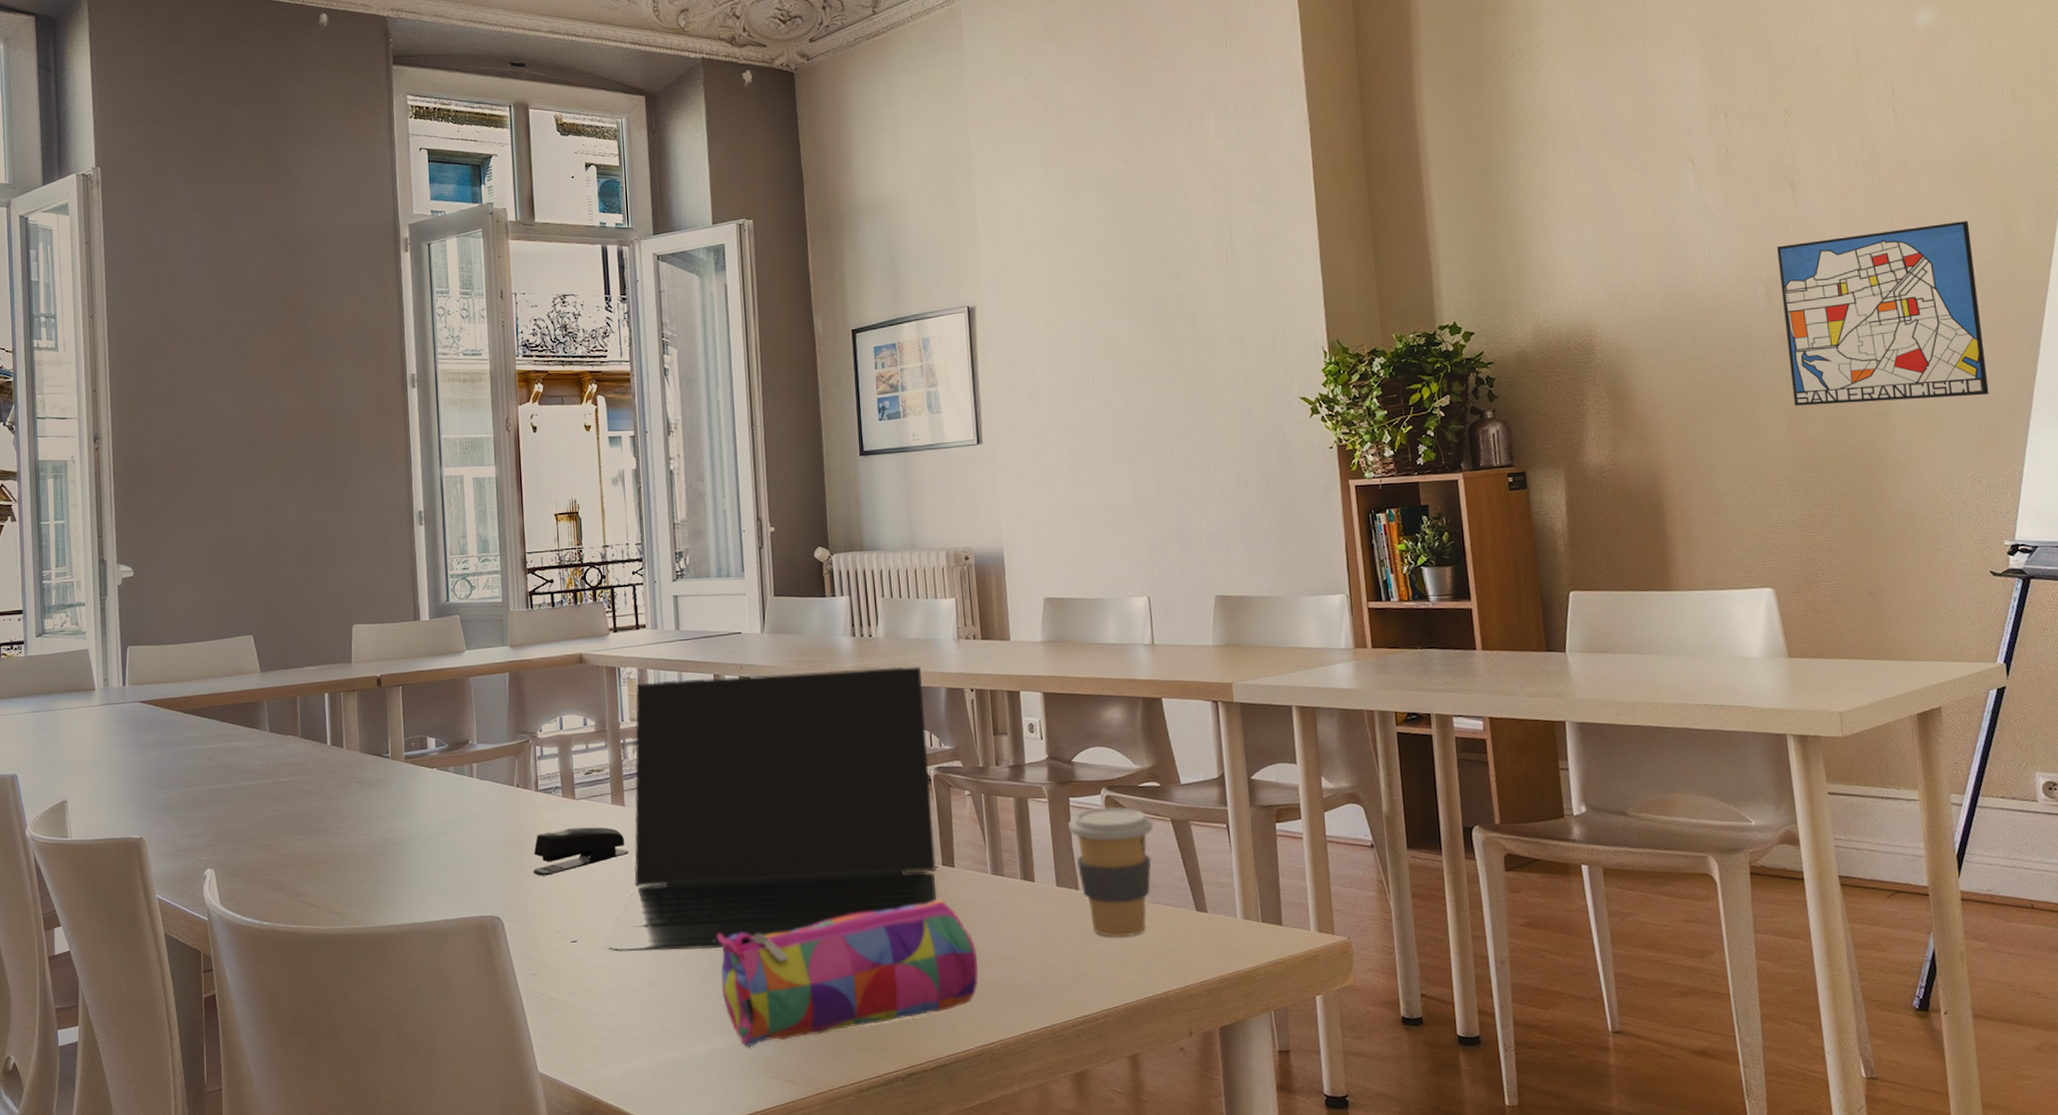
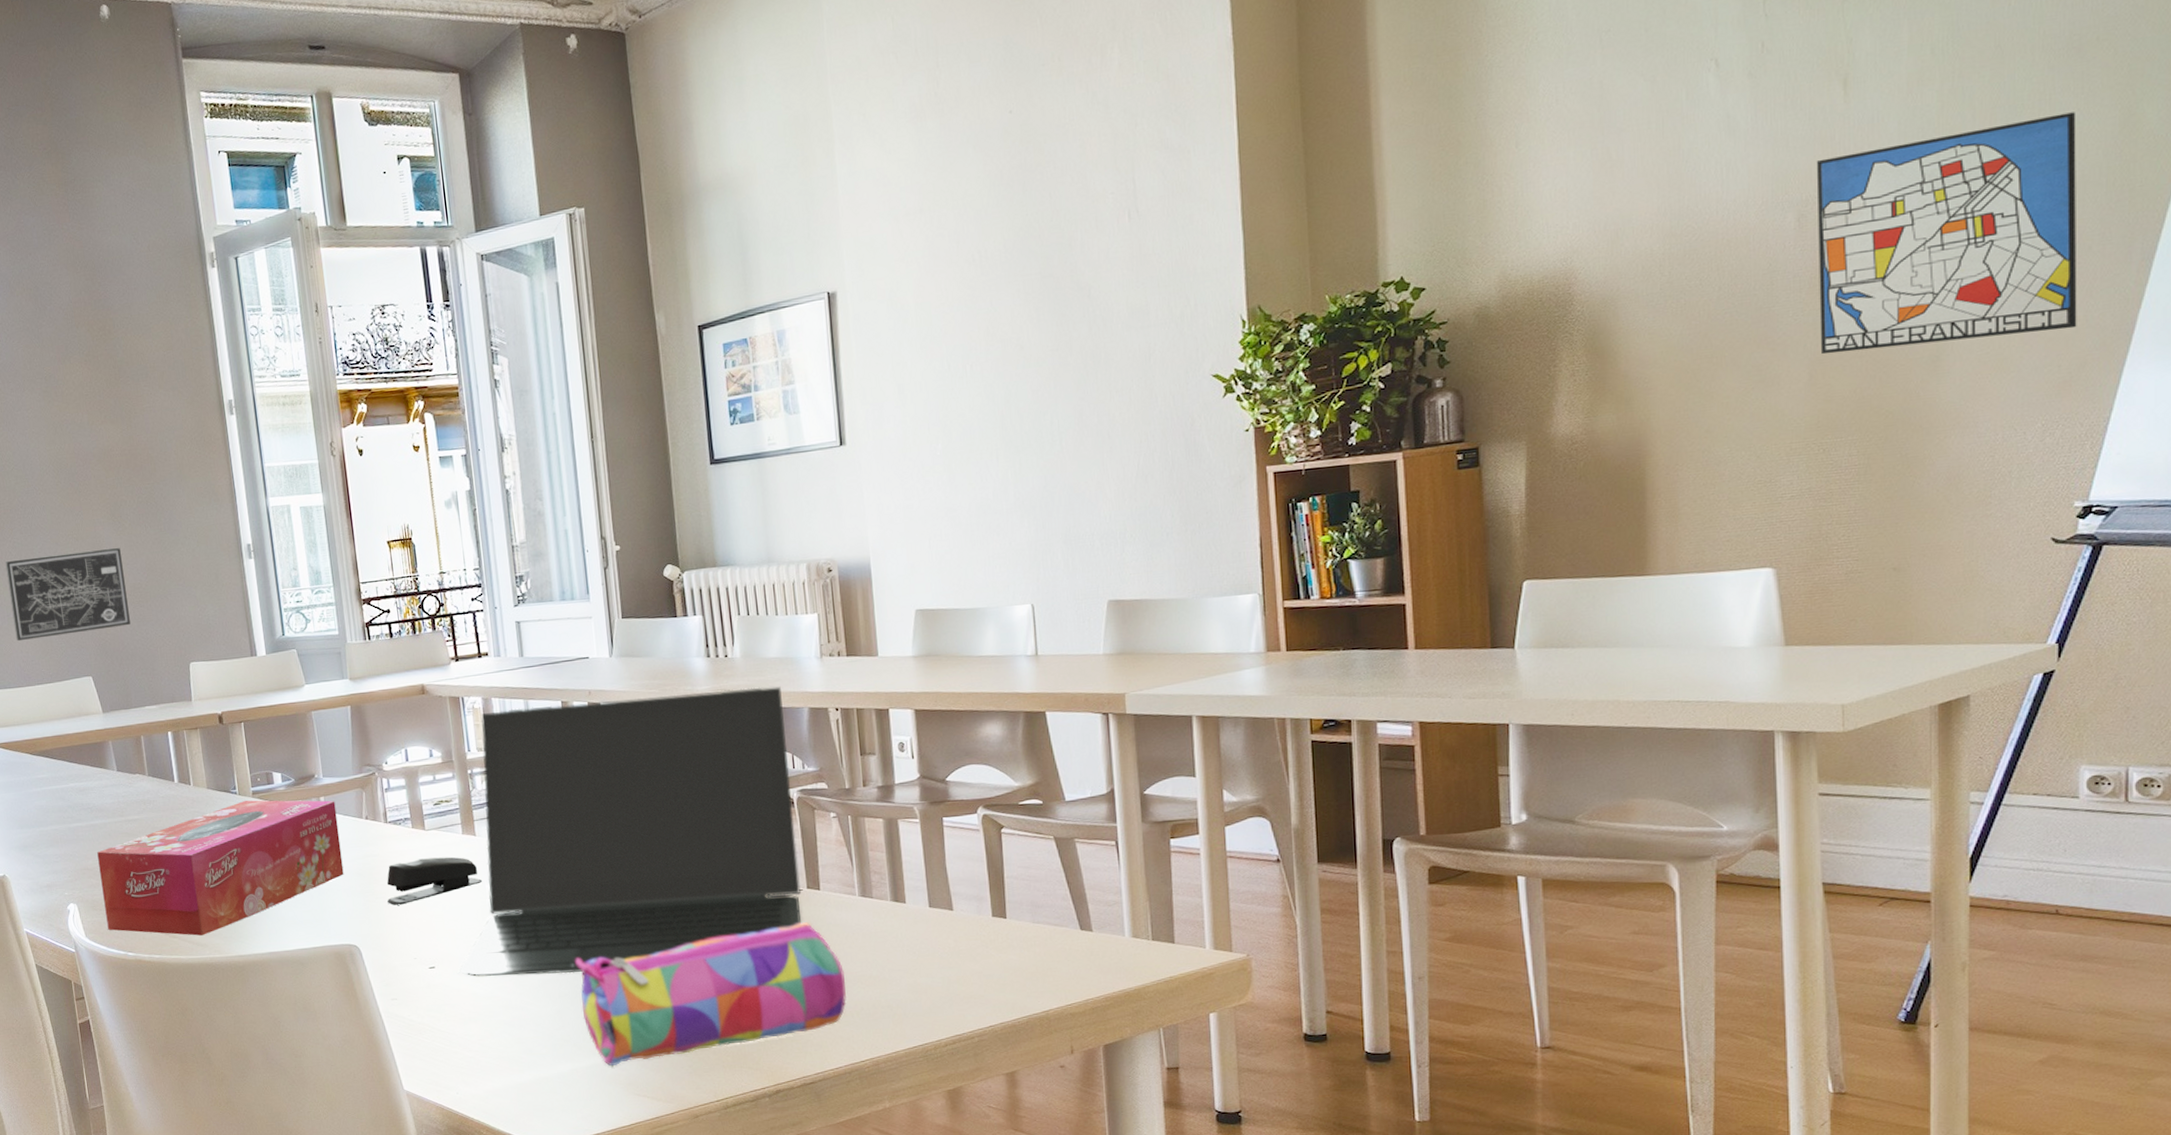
wall art: none [176,508,297,598] -> present [5,547,131,642]
tissue box: none [241,765,492,905] -> present [97,800,344,936]
coffee cup: present [1068,807,1154,937] -> none [942,826,1035,957]

